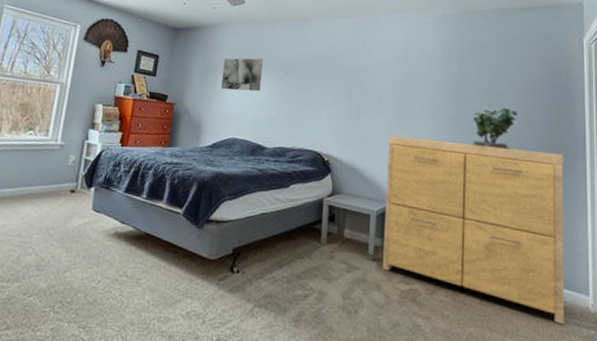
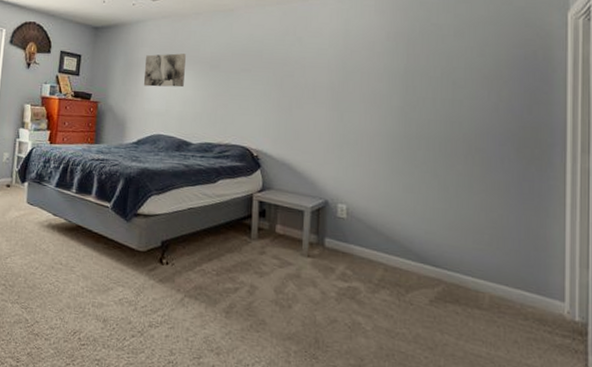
dresser: present [382,136,565,325] -> none [317,129,537,331]
potted plant: present [470,104,517,150] -> none [420,93,478,142]

